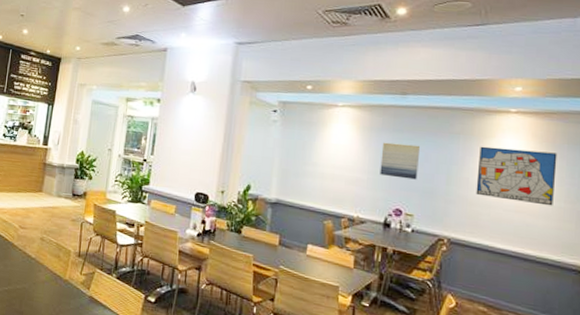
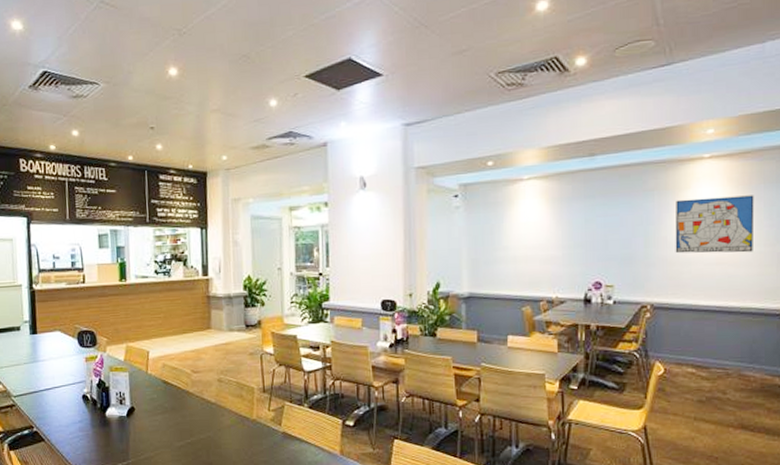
wall art: present [380,142,420,180] -> none [574,209,614,249]

